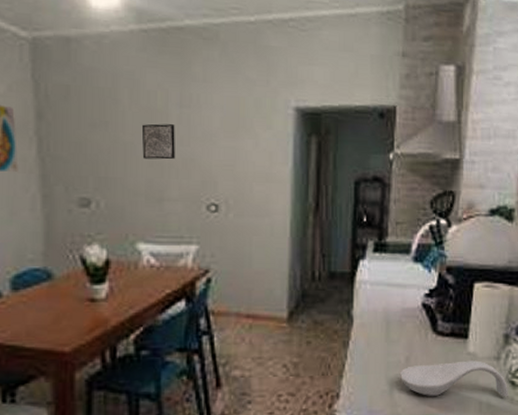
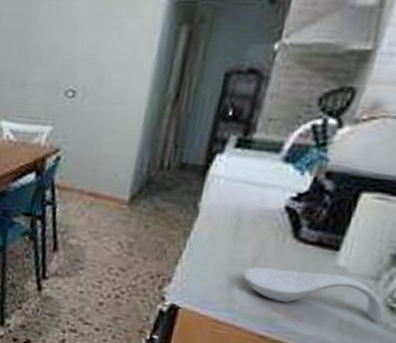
wall art: present [141,123,175,160] -> none [13,15,45,49]

